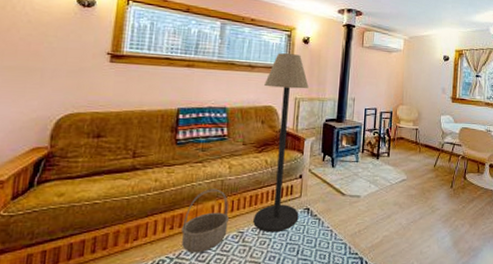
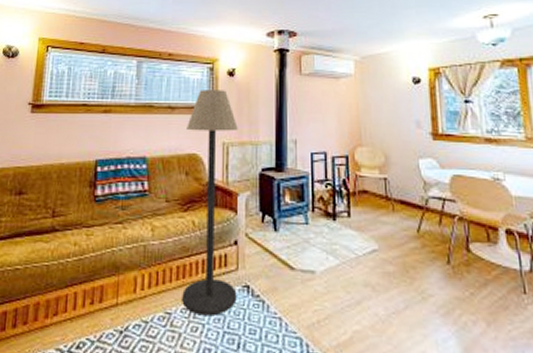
basket: present [182,188,230,253] -> none [102,255,155,337]

